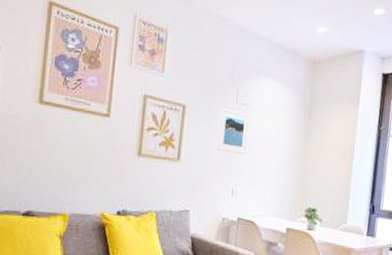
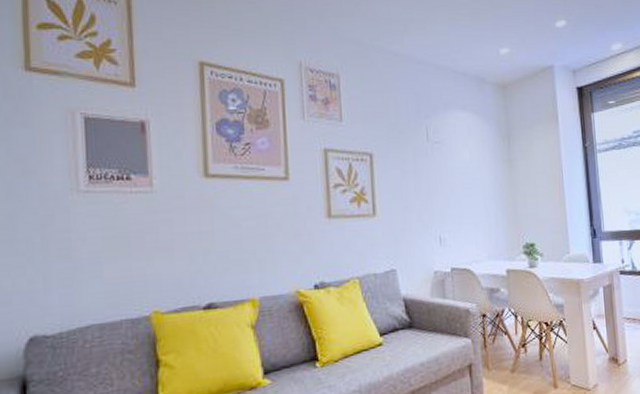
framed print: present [216,108,250,154] -> none [410,150,448,198]

